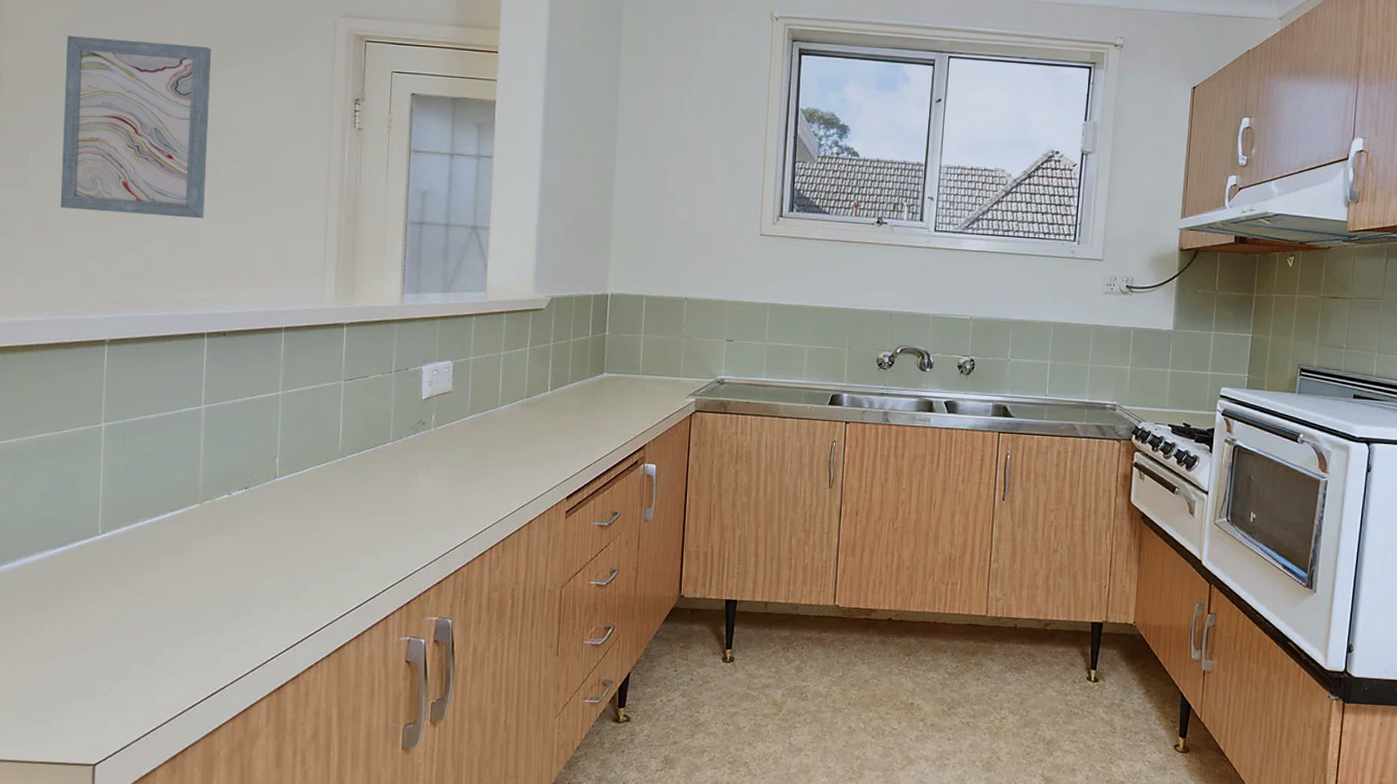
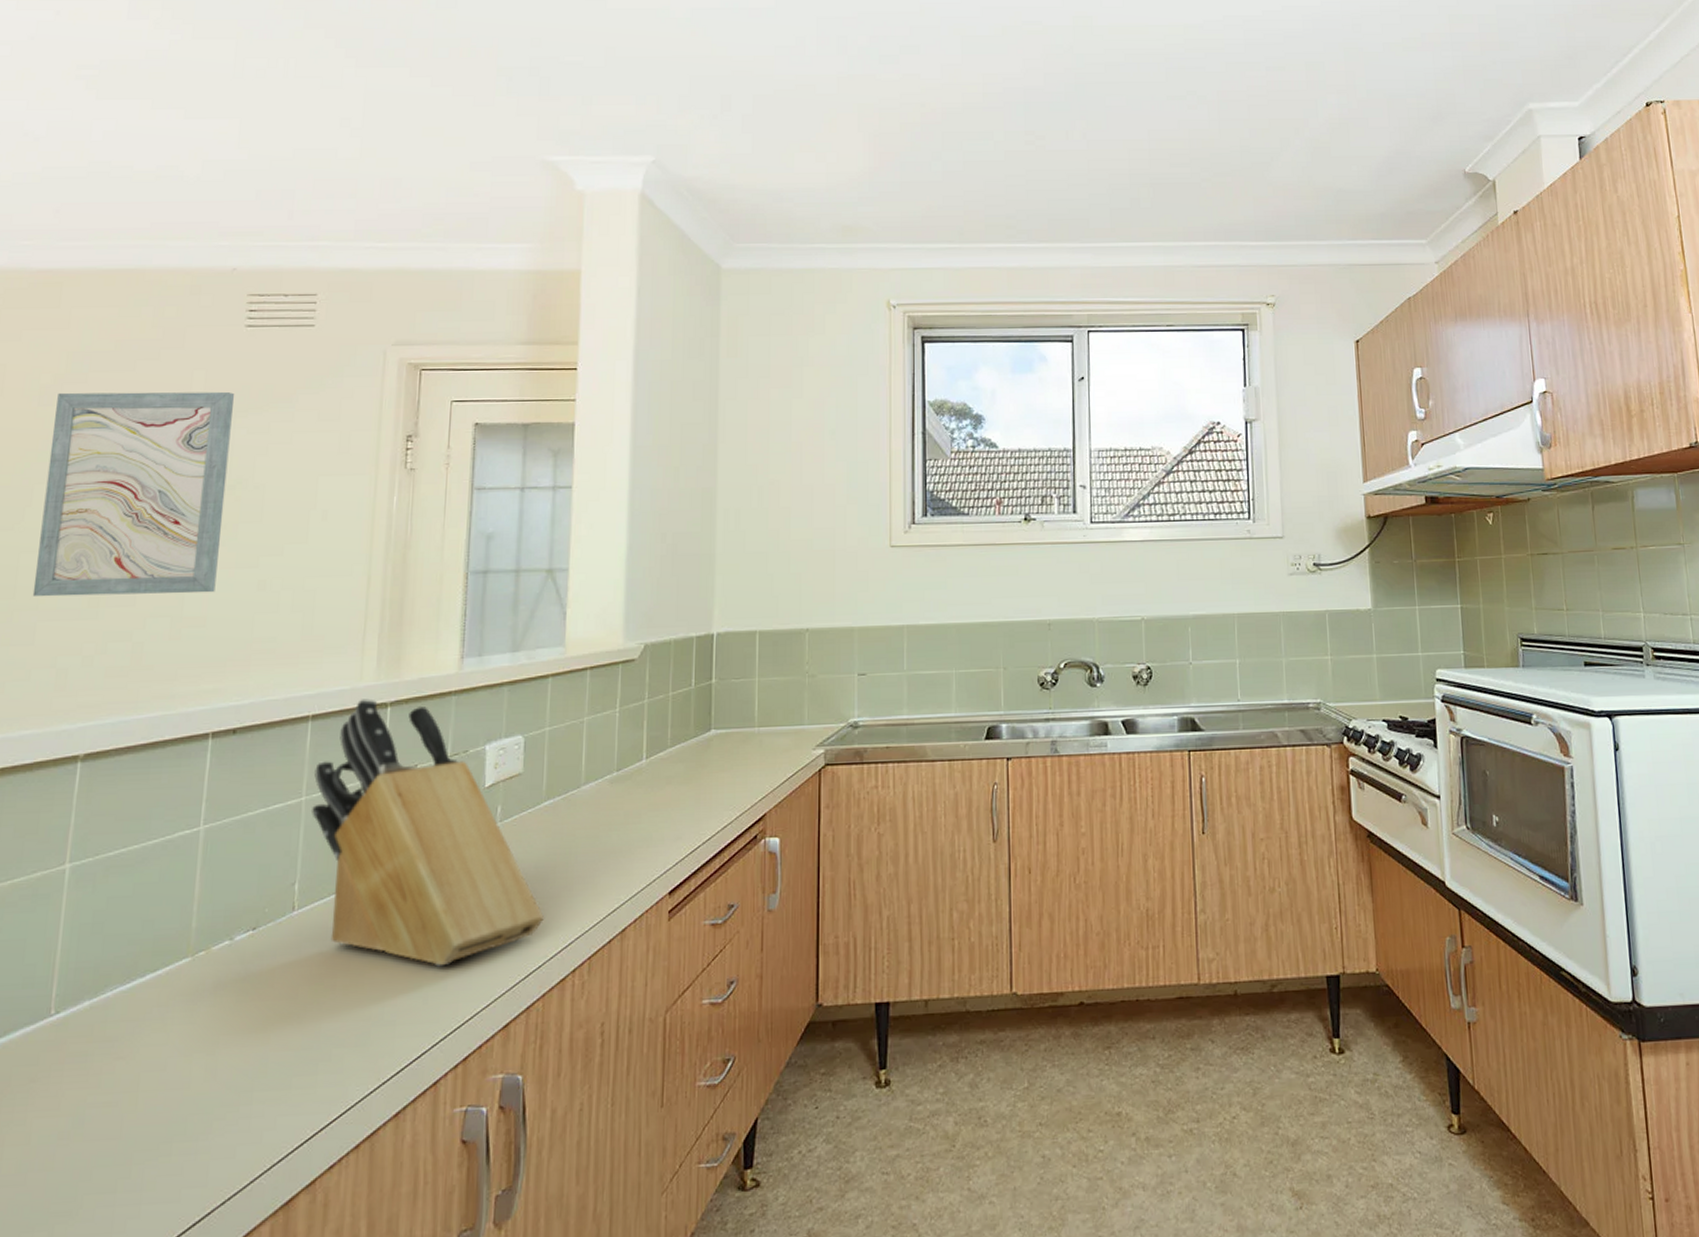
knife block: none [287,318,468,533] -> present [312,698,544,967]

